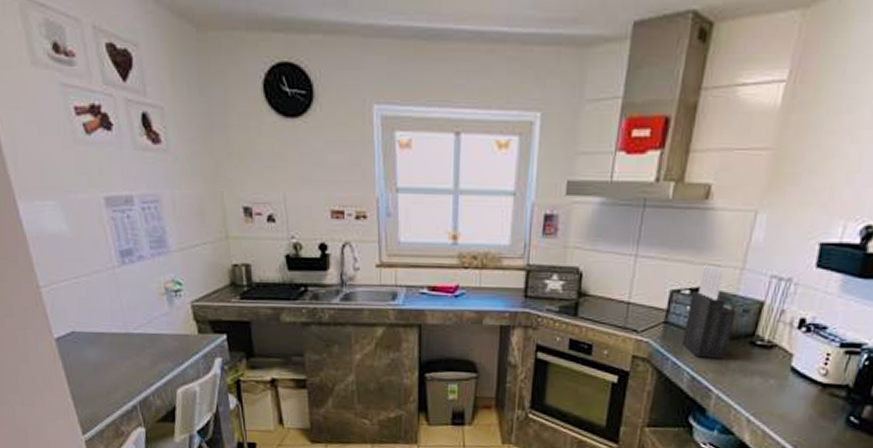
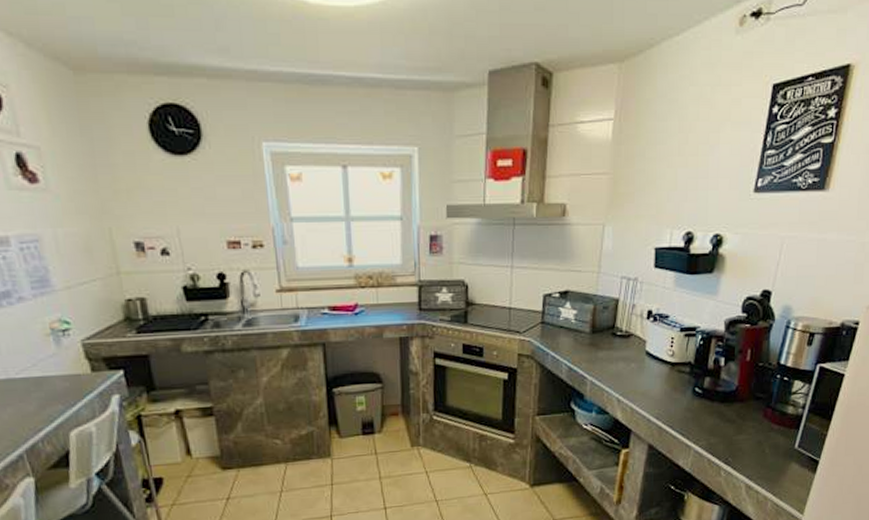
knife block: present [682,264,736,359] -> none [558,270,598,351]

